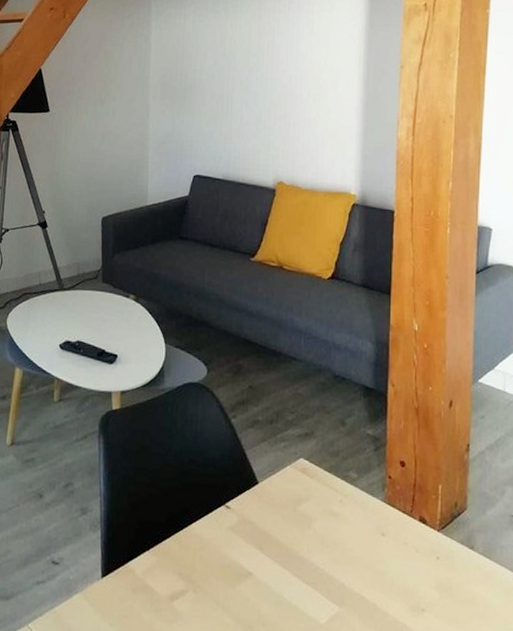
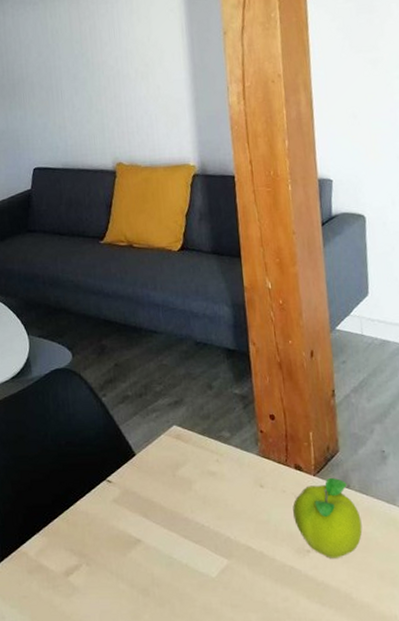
fruit: none [412,535,482,622] -> present [293,477,363,558]

